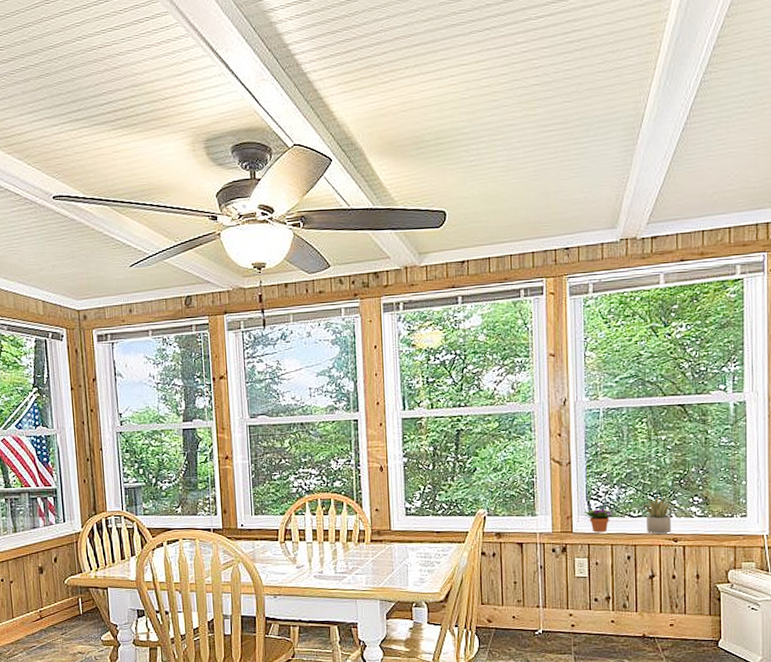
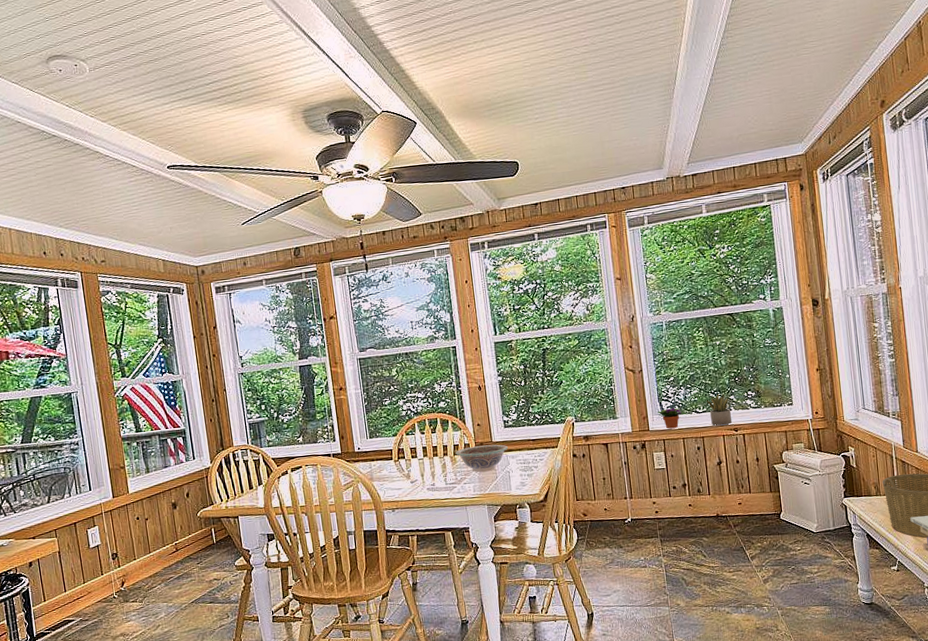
decorative bowl: none [349,533,408,563] -> present [455,444,508,472]

